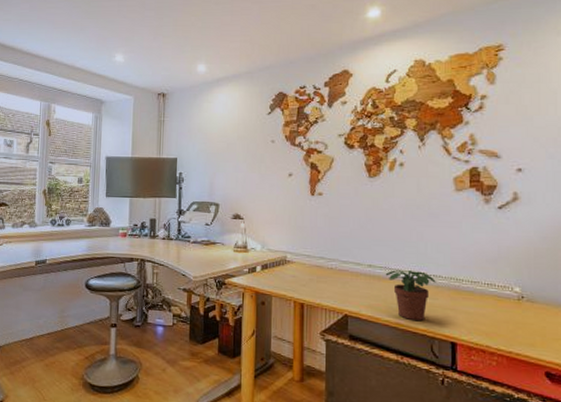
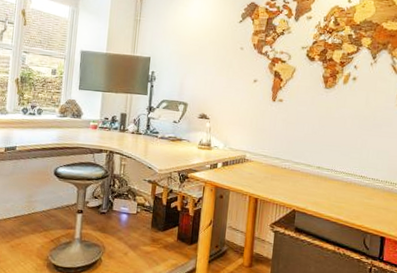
potted plant: present [385,270,436,321] -> none [331,172,374,218]

